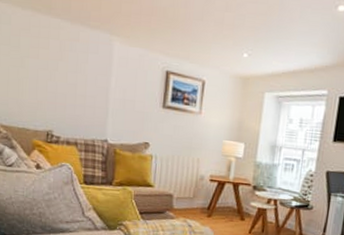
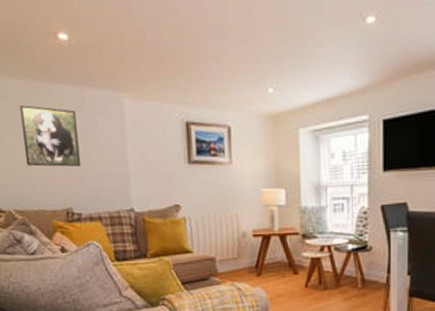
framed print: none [18,33,69,96] -> present [20,105,81,167]

